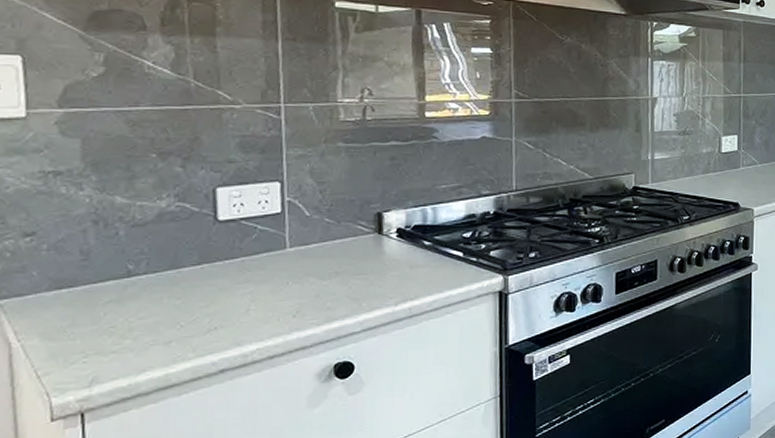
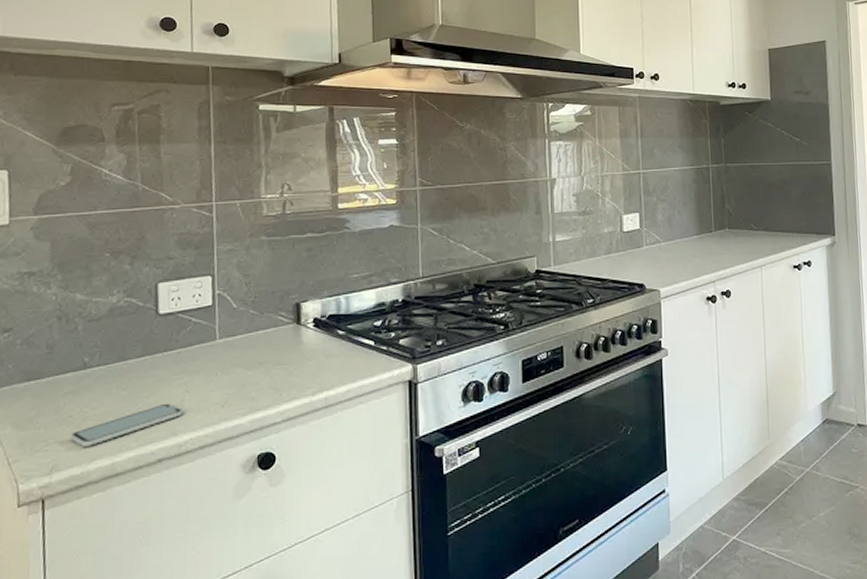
smartphone: none [113,313,248,358] -> present [70,403,183,447]

